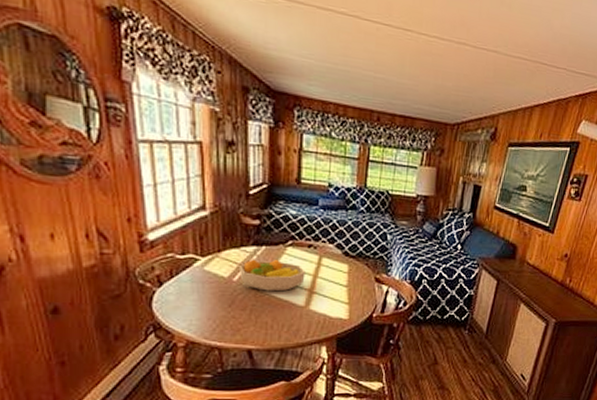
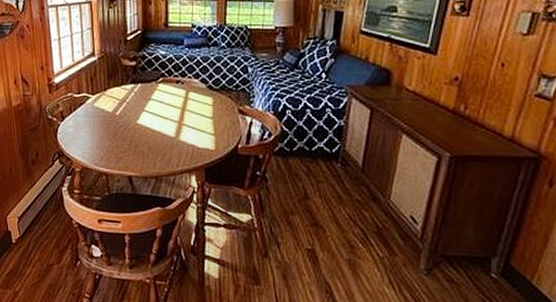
fruit bowl: present [238,259,305,292] -> none [120,94,175,124]

